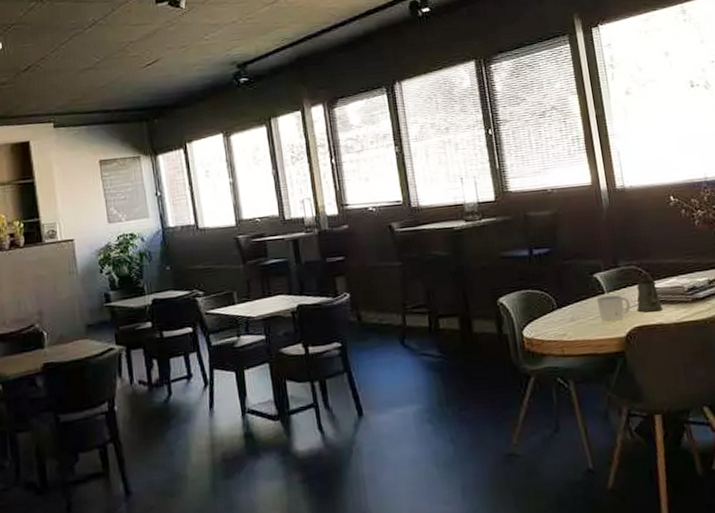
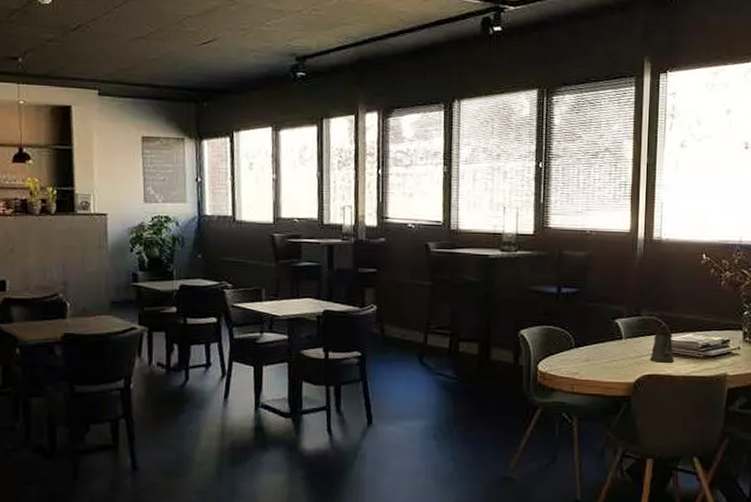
mug: present [597,295,631,323] -> none [614,341,645,368]

